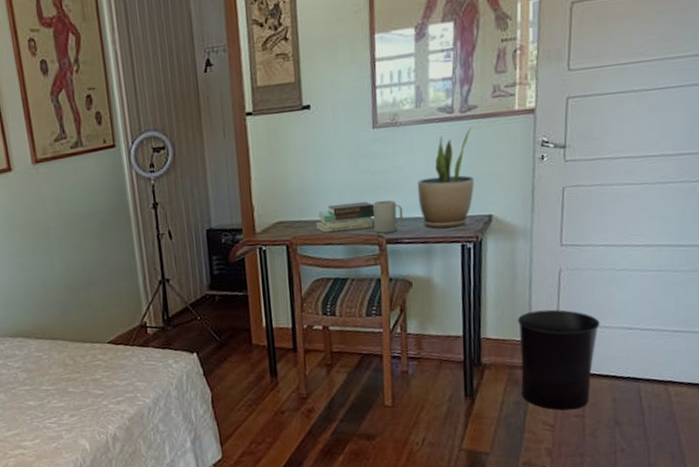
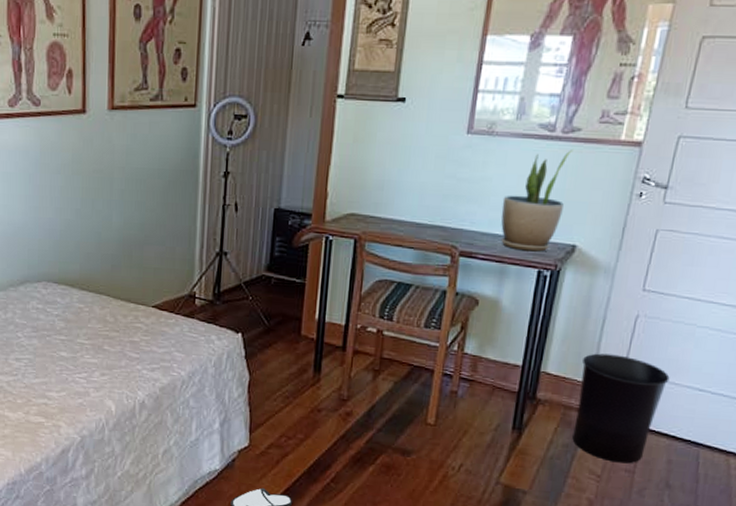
books: present [316,201,375,233] -> none [389,205,454,237]
mug: present [372,200,404,234] -> none [448,210,483,245]

